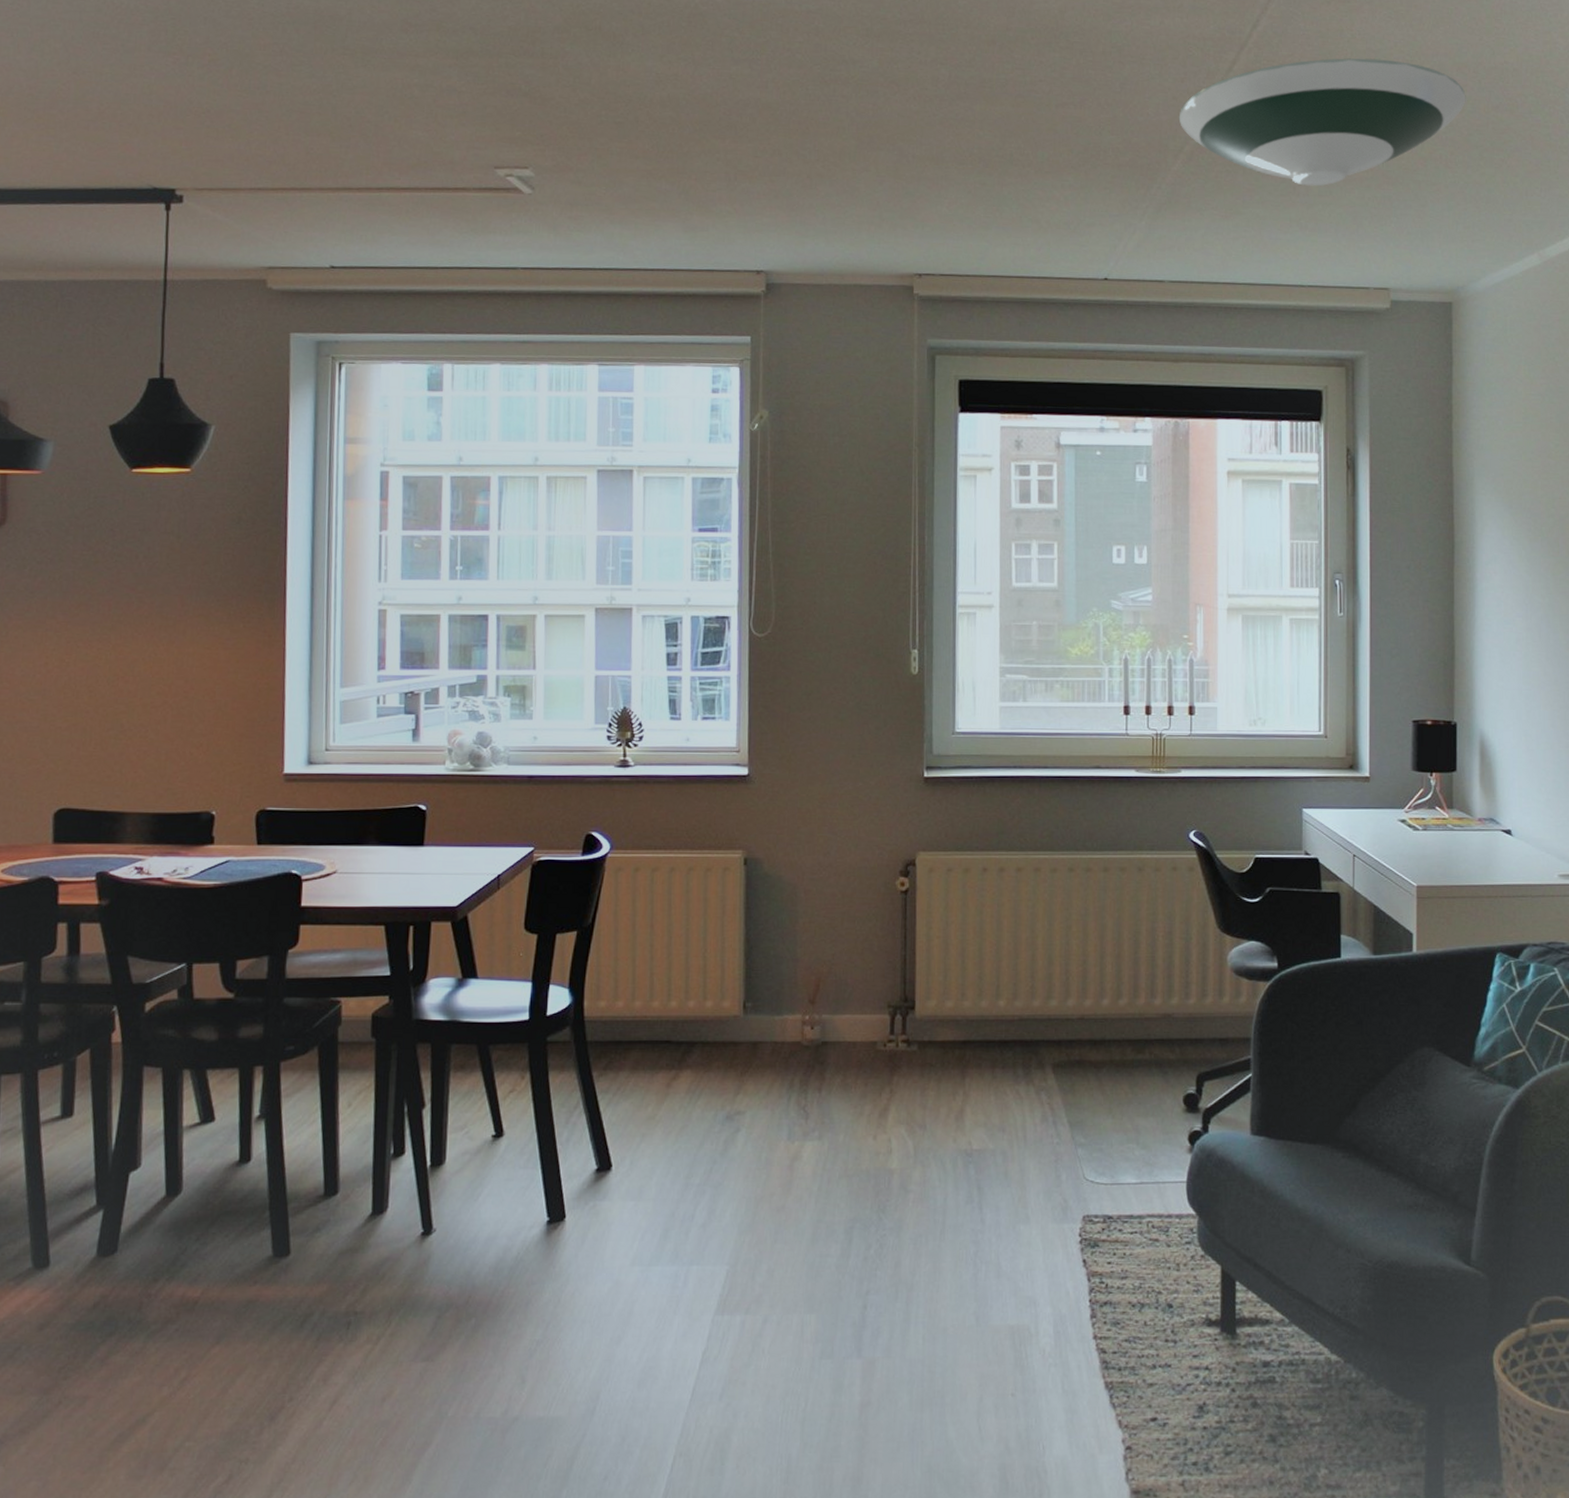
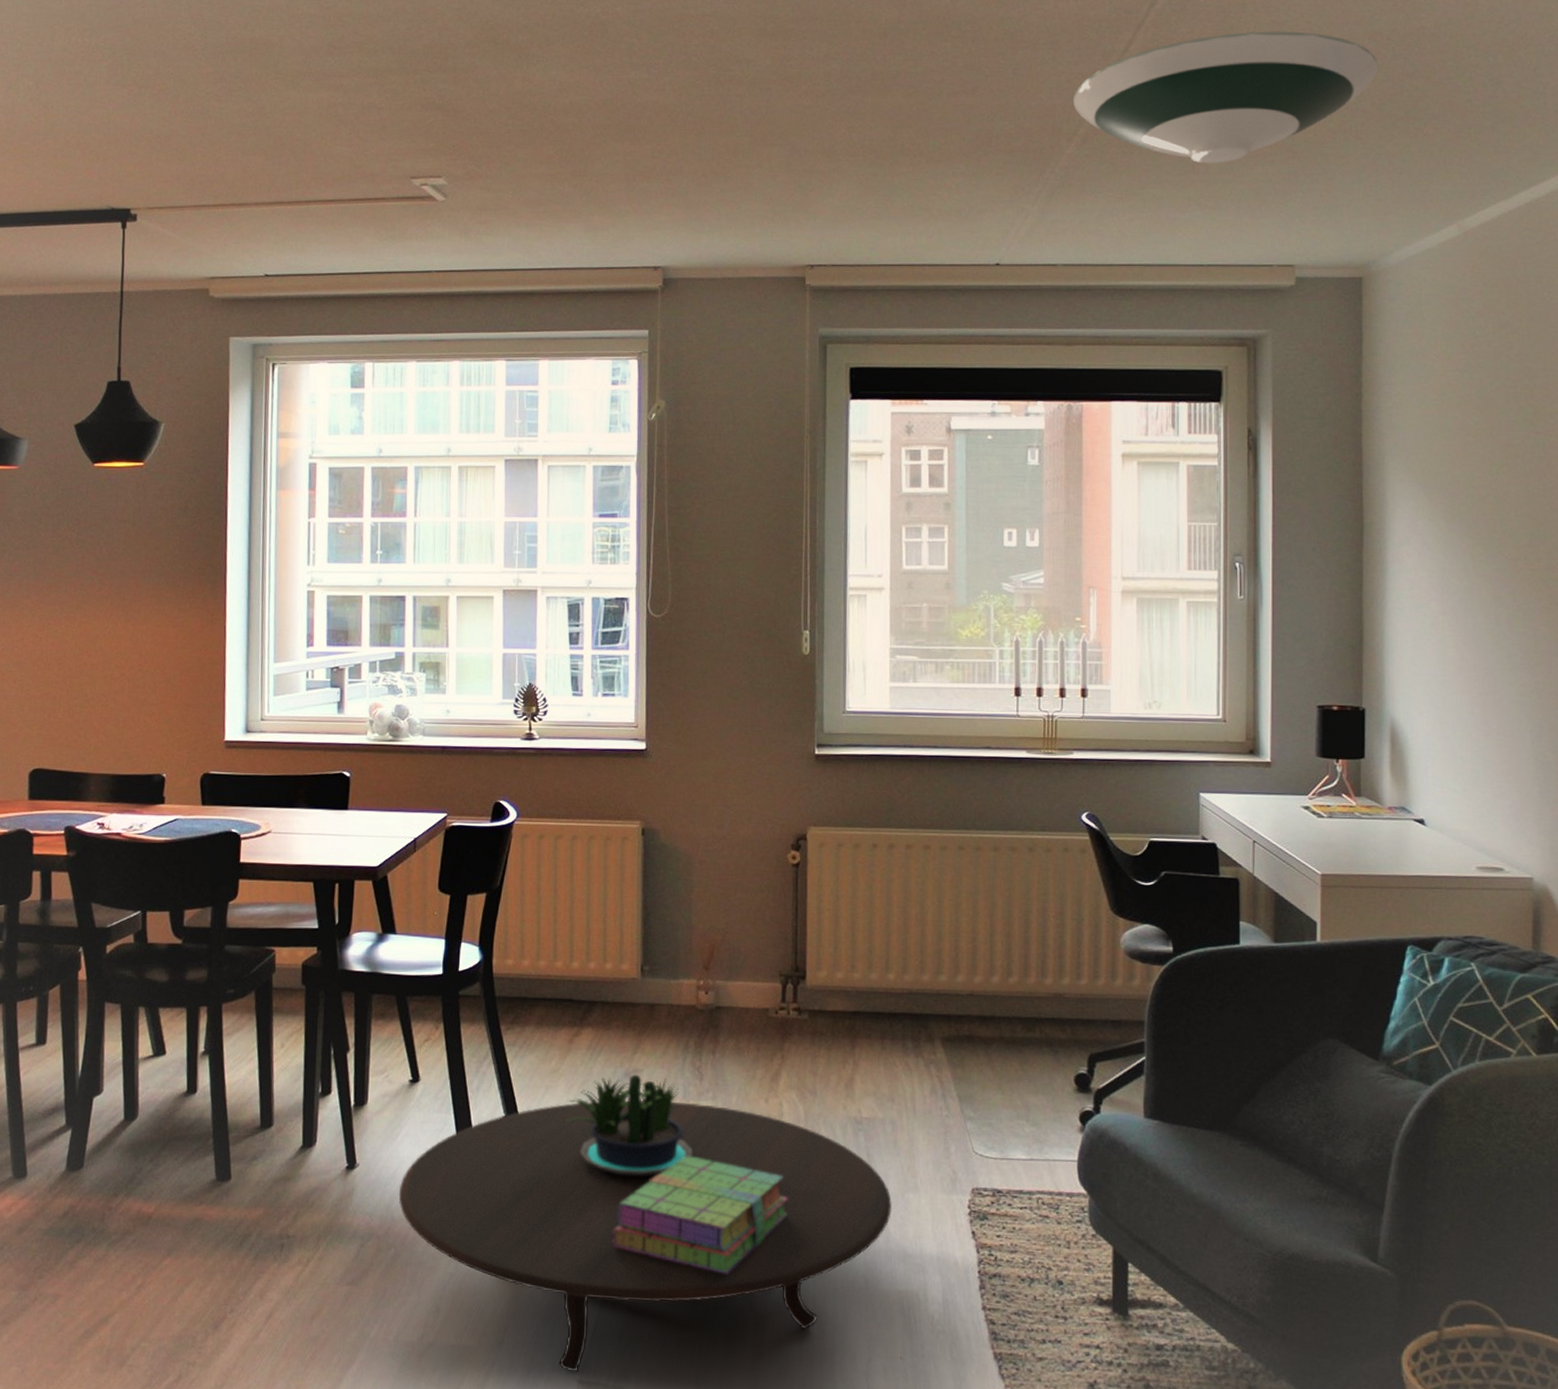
table: none [480,1143,1004,1437] -> present [398,1100,893,1372]
potted plant: none [662,1117,798,1225] -> present [565,1074,693,1177]
stack of books: none [713,1200,897,1321] -> present [612,1156,788,1274]

